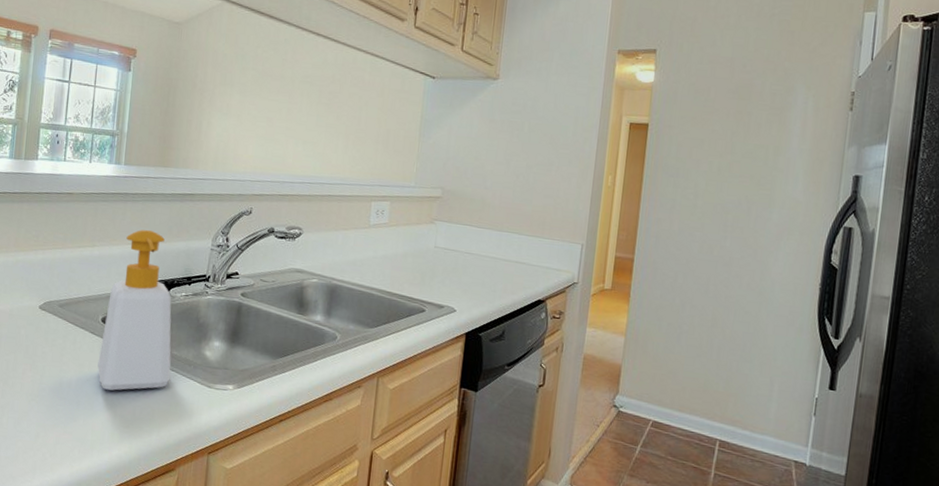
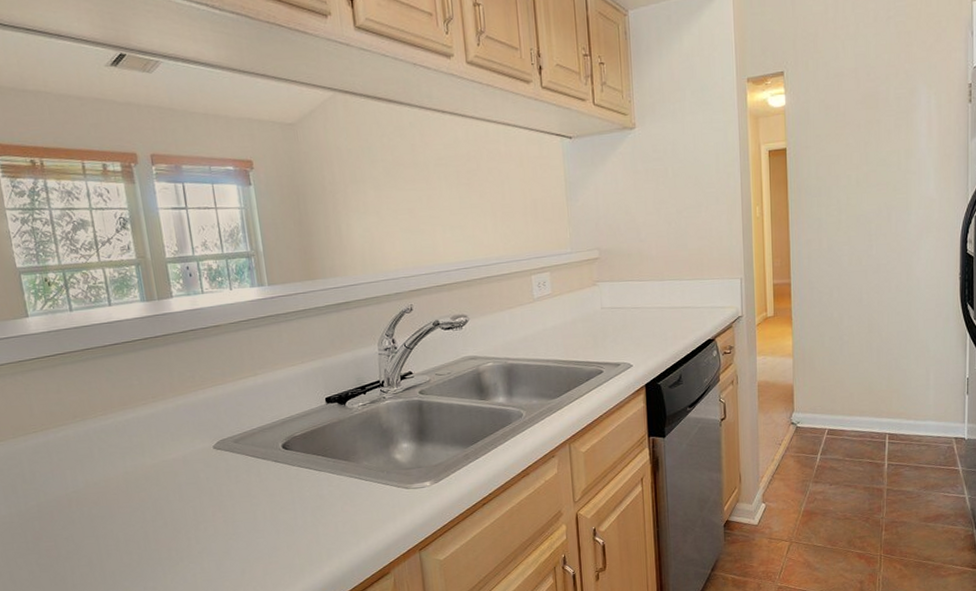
soap bottle: present [97,229,172,391] -> none [284,347,366,513]

